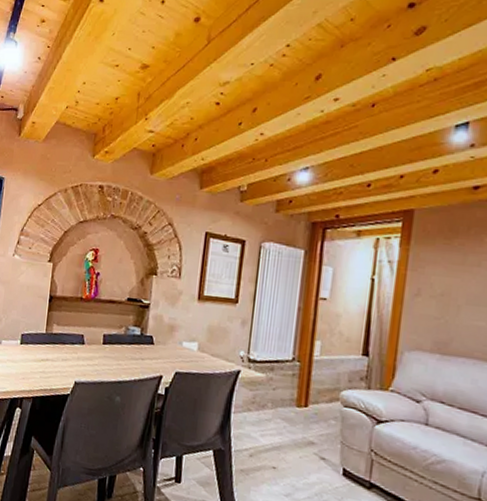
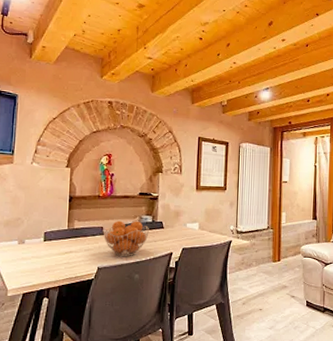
fruit basket: none [83,329,136,374] -> present [103,220,149,256]

